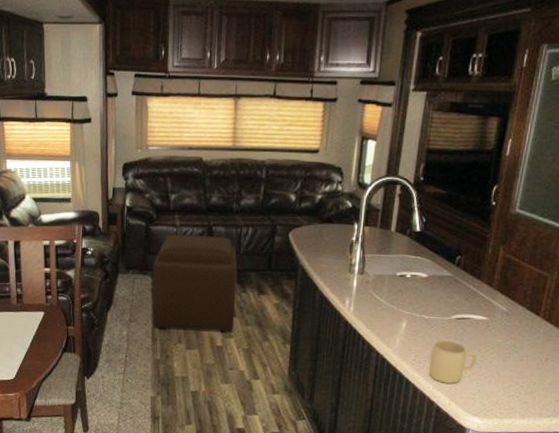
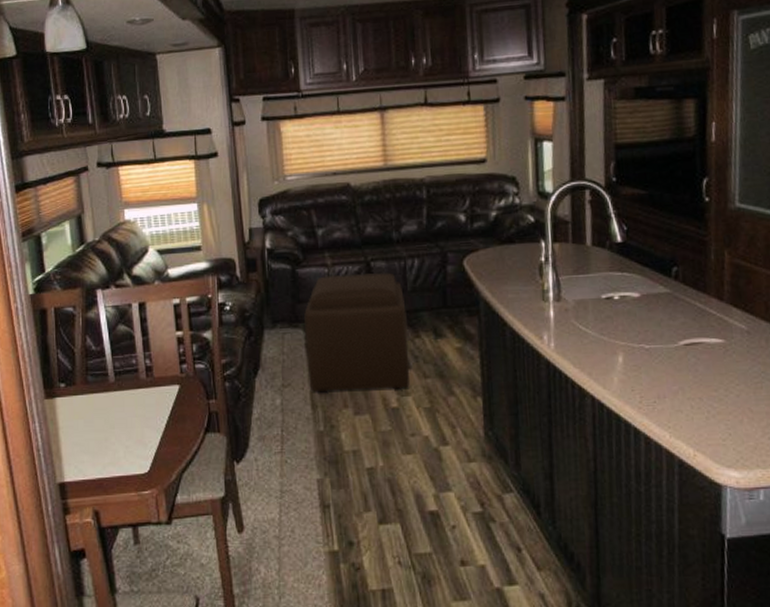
mug: present [429,340,477,384] -> none [659,373,720,429]

